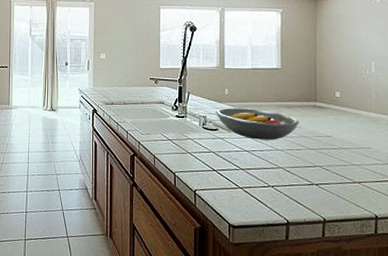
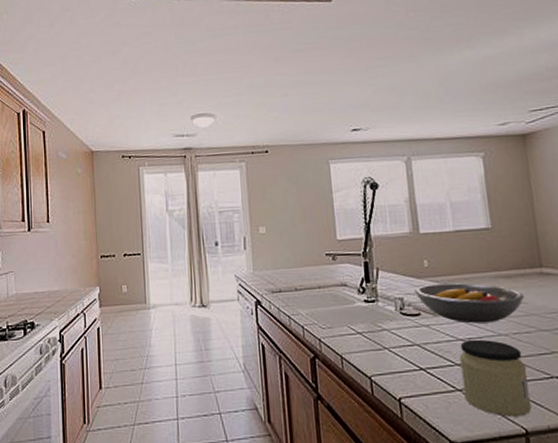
jar: none [244,151,294,211] -> present [460,339,532,417]

